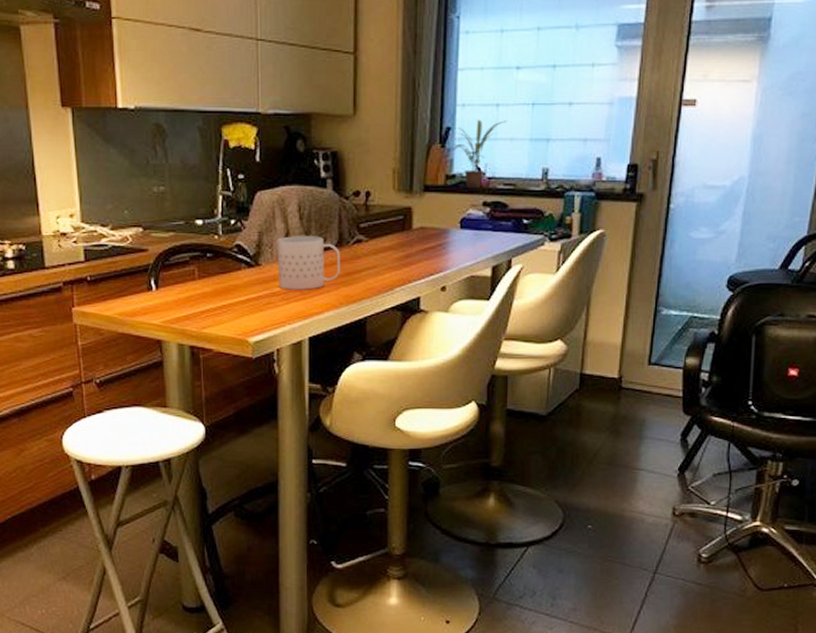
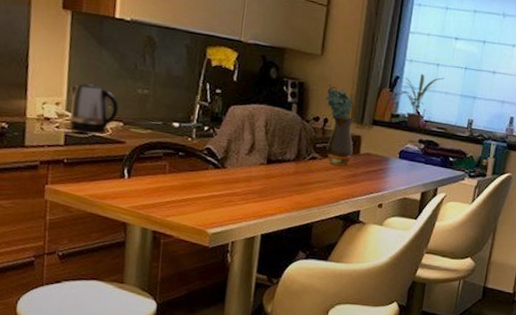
kettle: none [82,188,136,244] -> present [69,83,119,134]
mug: present [277,236,341,290] -> none [240,146,297,194]
vase: none [364,149,405,247] -> present [325,84,354,167]

